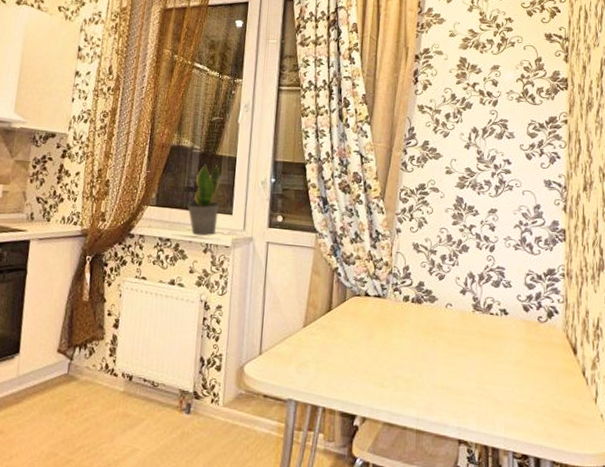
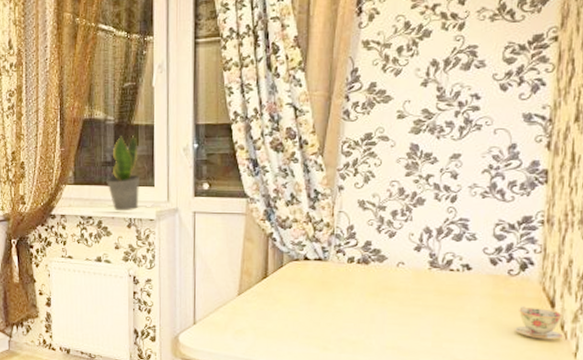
teacup: none [546,352,586,385] -> present [515,306,564,340]

